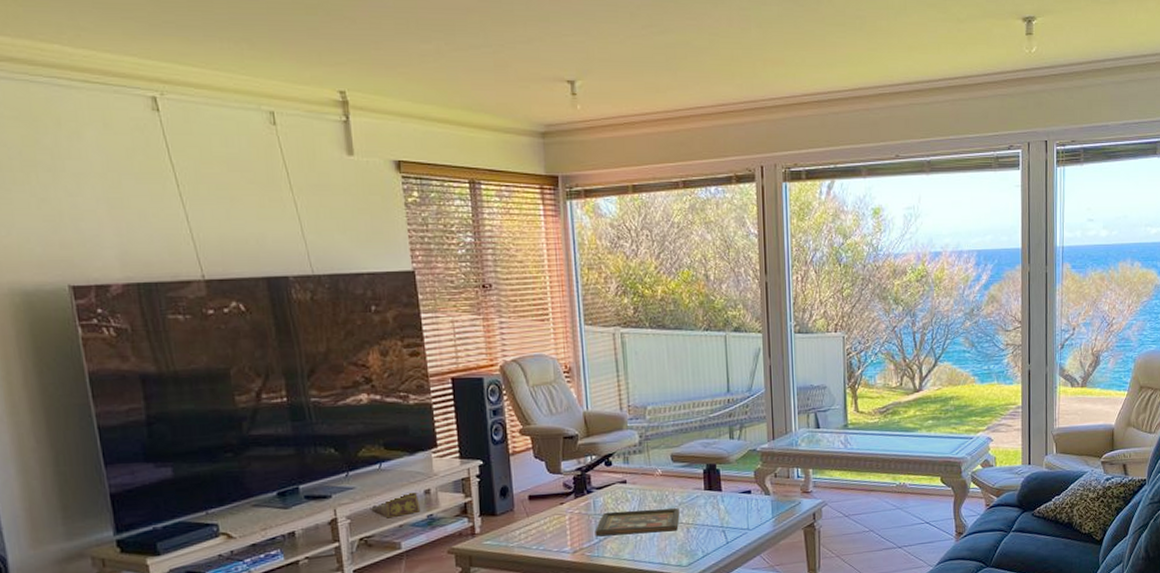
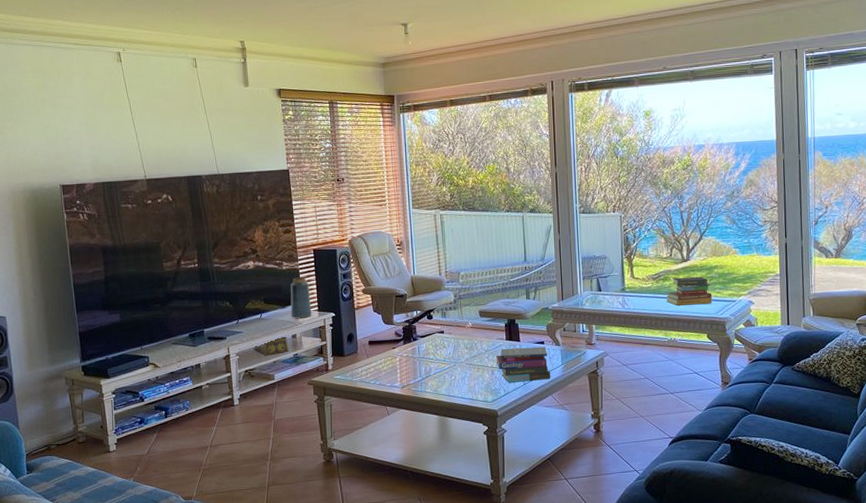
vase: none [421,414,452,468] -> present [290,277,312,318]
decorative tray: present [594,508,680,537] -> none [419,354,486,375]
books: none [691,497,760,542] -> present [495,347,551,383]
books: none [895,409,947,444] -> present [666,276,713,306]

